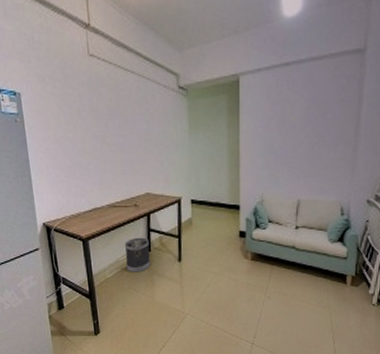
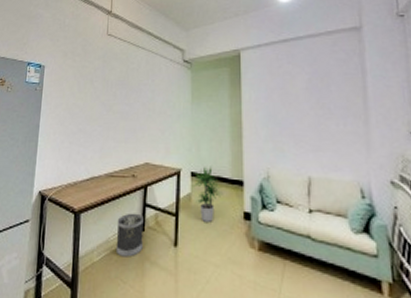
potted plant: none [193,193,220,241] -> present [193,166,222,222]

